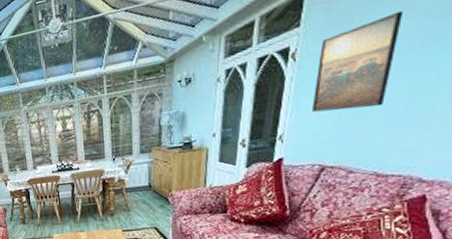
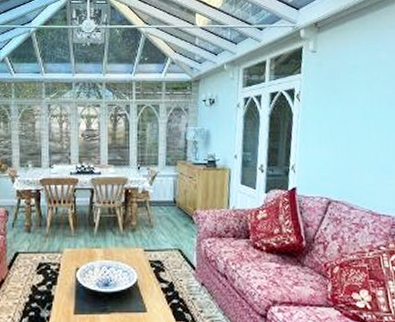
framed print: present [311,11,404,113] -> none [315,77,373,151]

